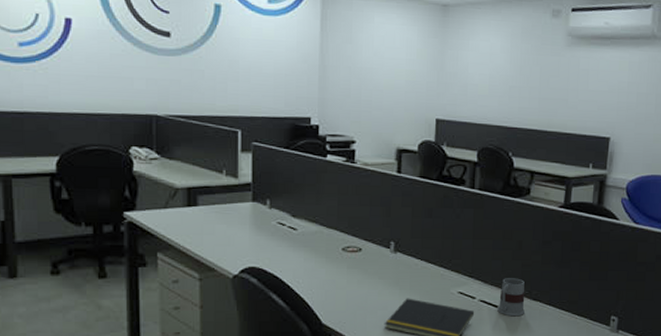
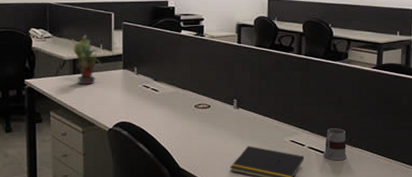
potted plant: none [185,156,225,221] -> present [71,34,102,85]

